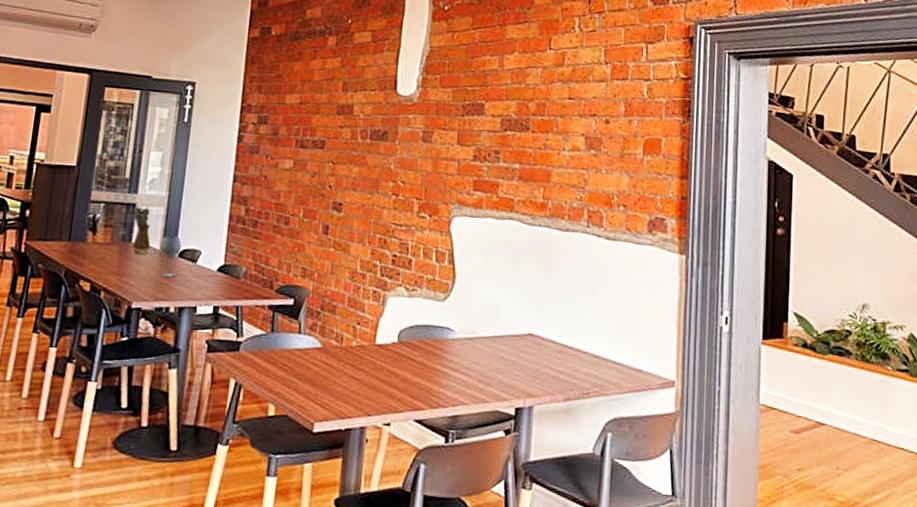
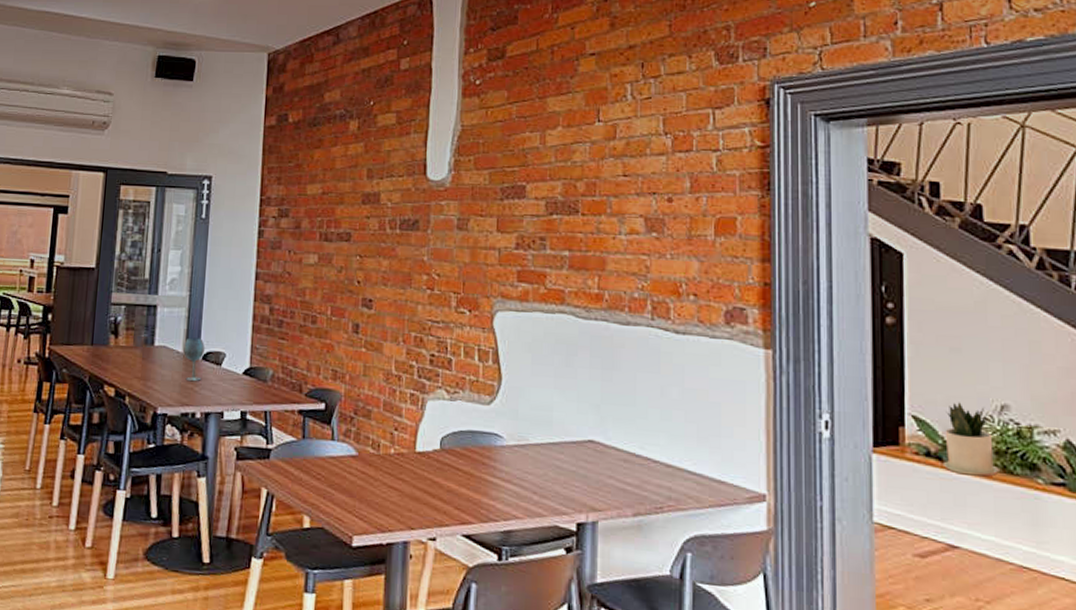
vase: present [132,204,151,256] -> none [154,306,174,360]
planter: none [816,302,859,364] -> present [942,402,999,477]

